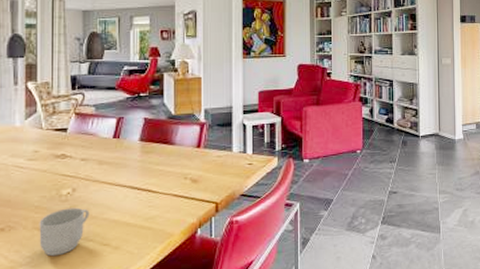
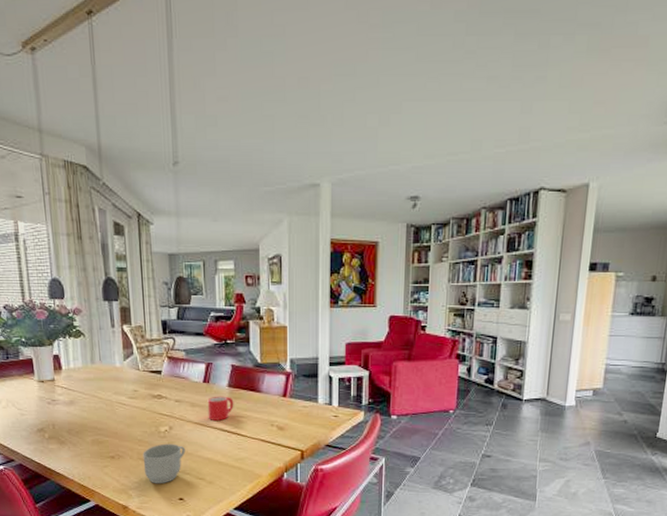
mug: none [117,151,146,178] -> present [207,396,234,421]

